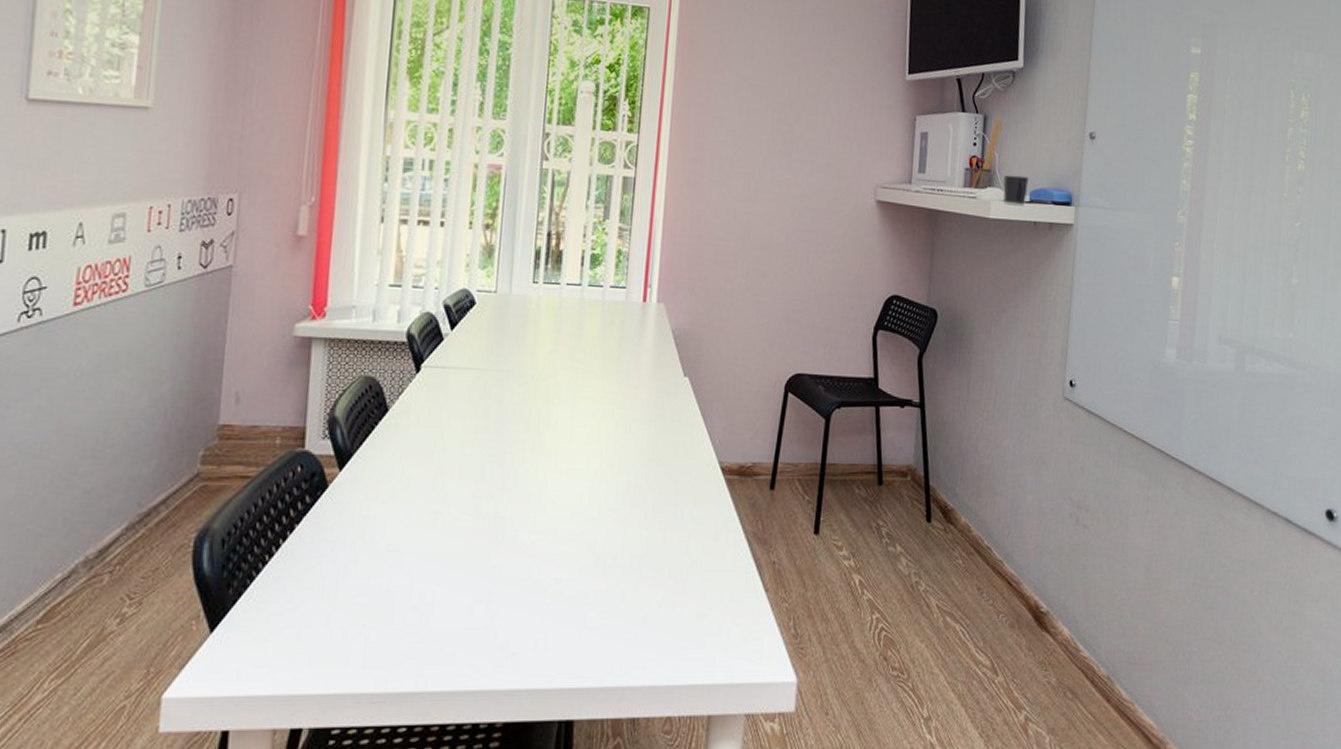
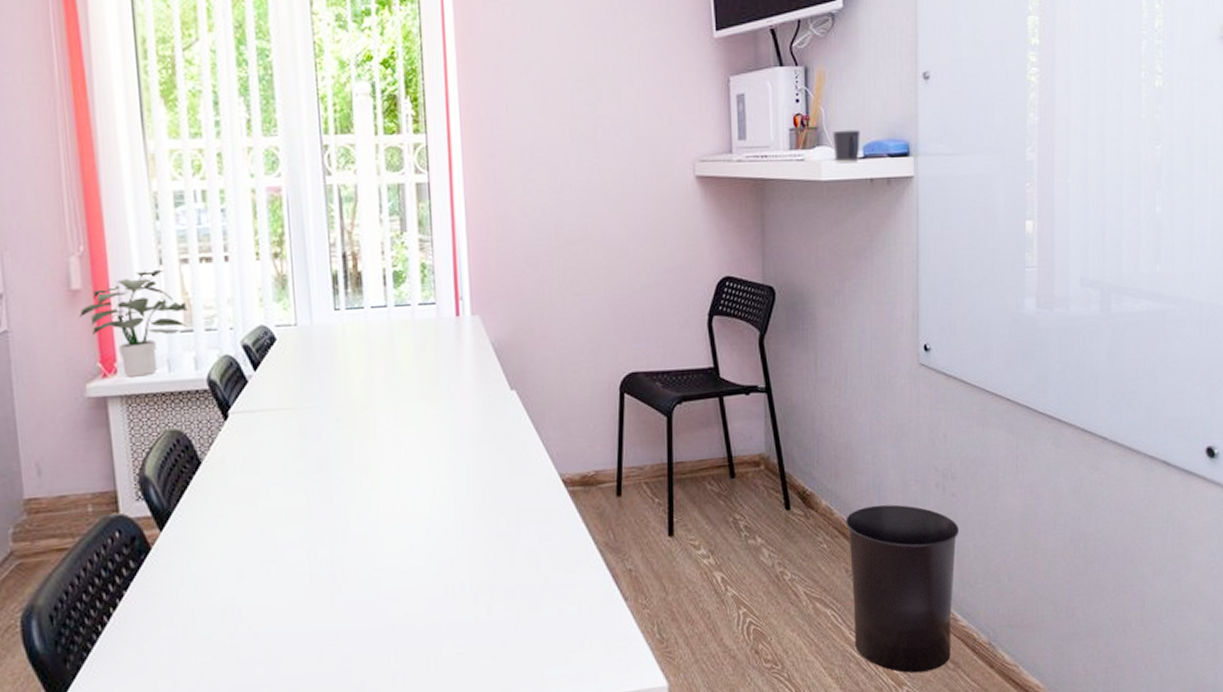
potted plant: none [299,225,400,323] -> present [78,269,188,378]
waste bin: none [979,527,1089,698] -> present [845,504,960,673]

